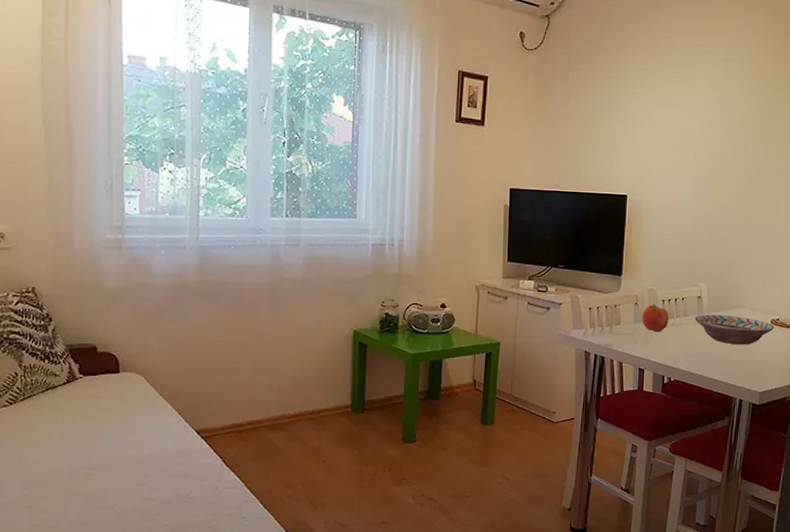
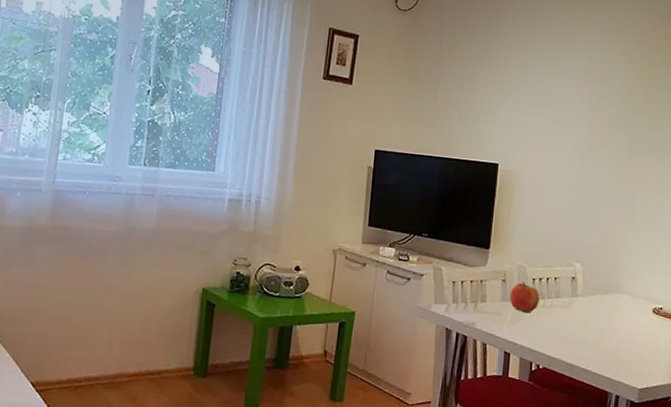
decorative bowl: present [695,314,774,345] -> none [568,297,657,335]

